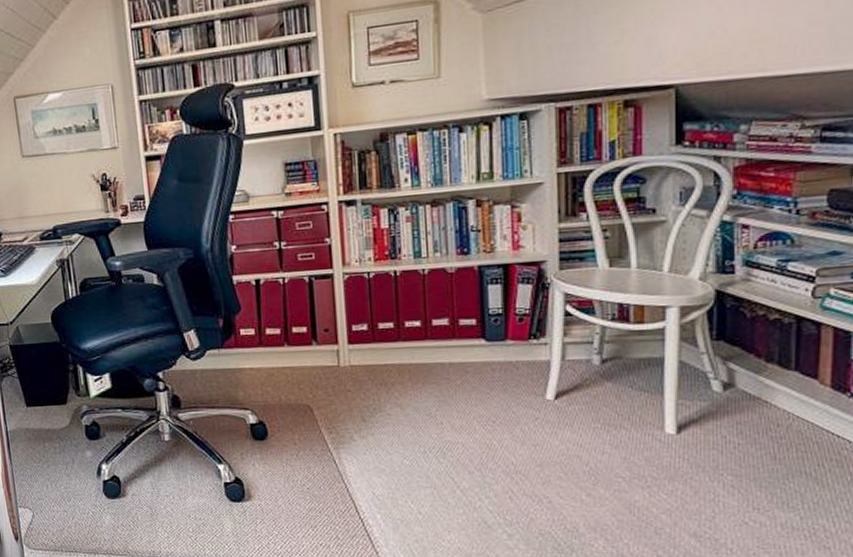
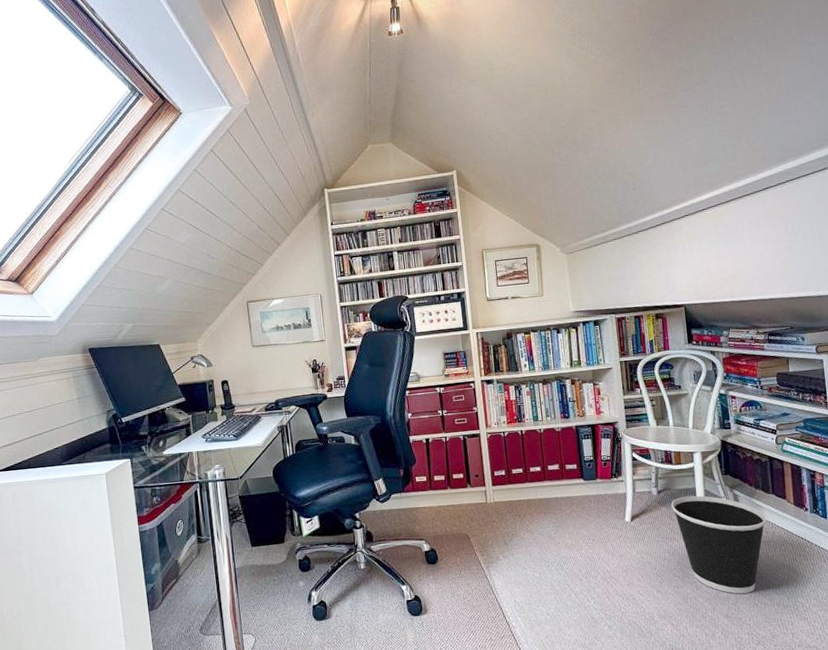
wastebasket: none [622,368,779,507] -> present [671,495,767,594]

